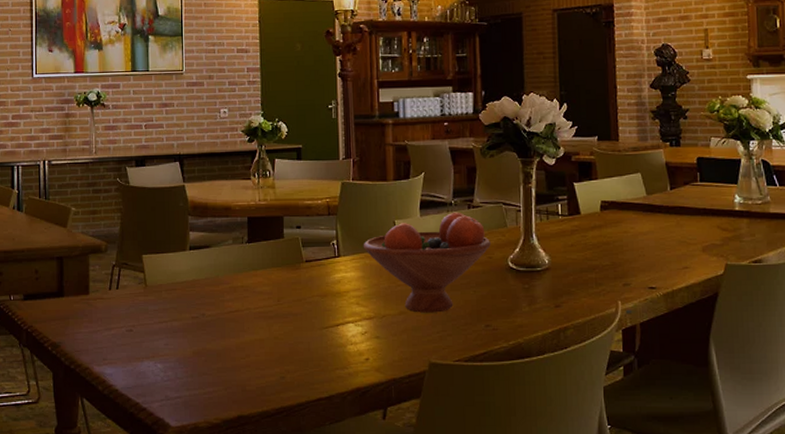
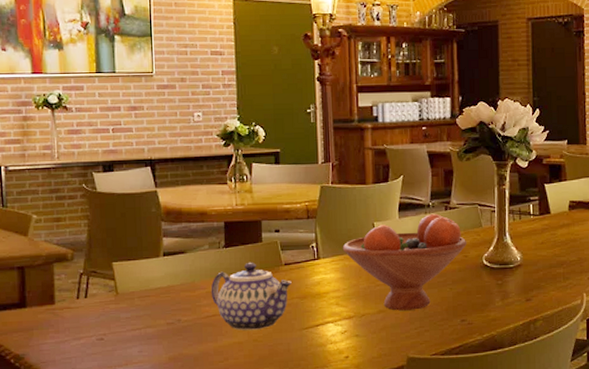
teapot: none [234,259,312,327] -> present [211,263,292,330]

